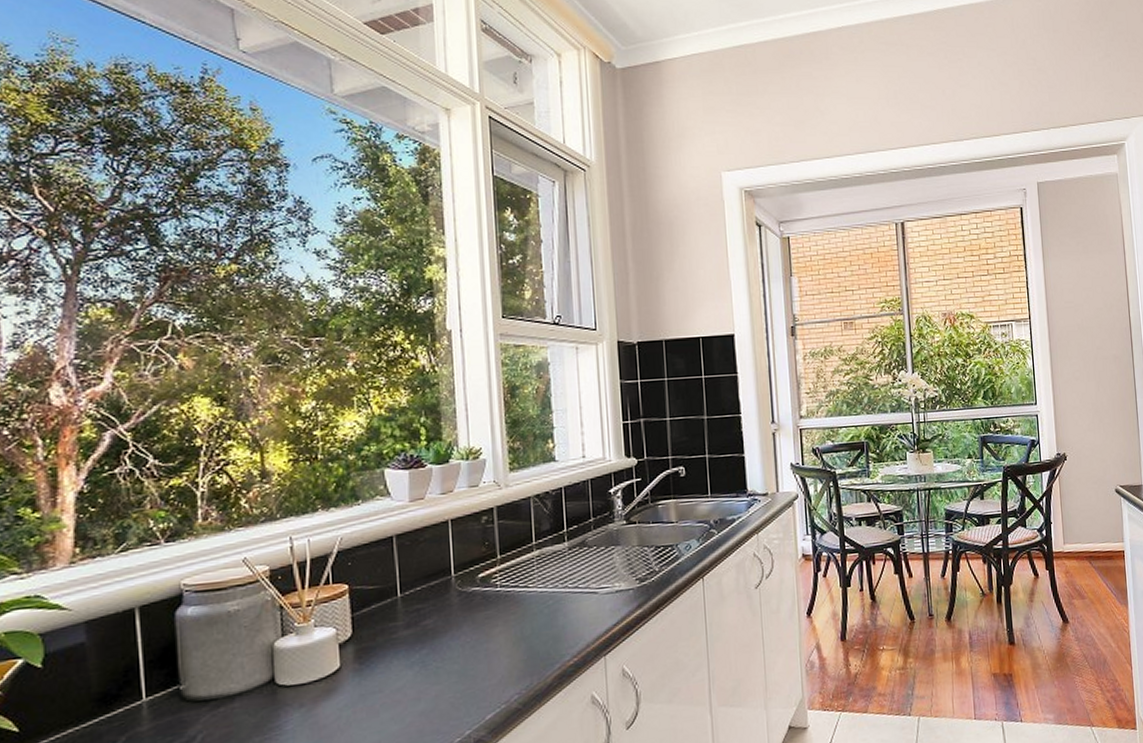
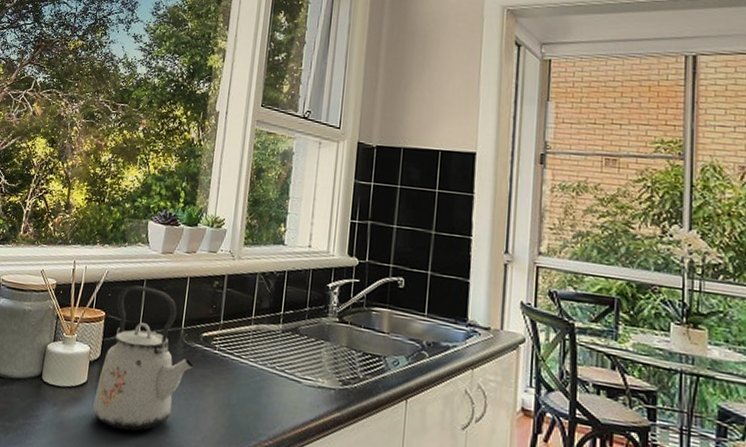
kettle: none [355,542,474,706] -> present [93,285,194,431]

